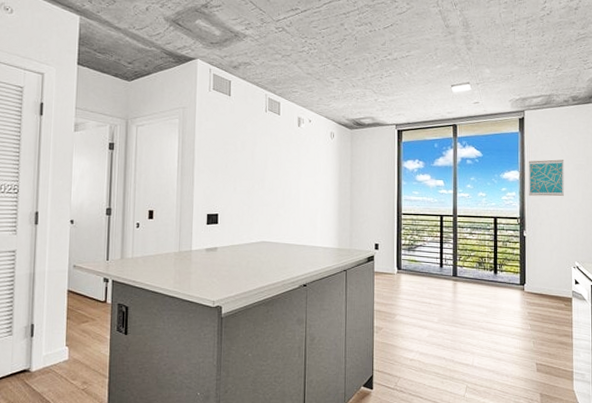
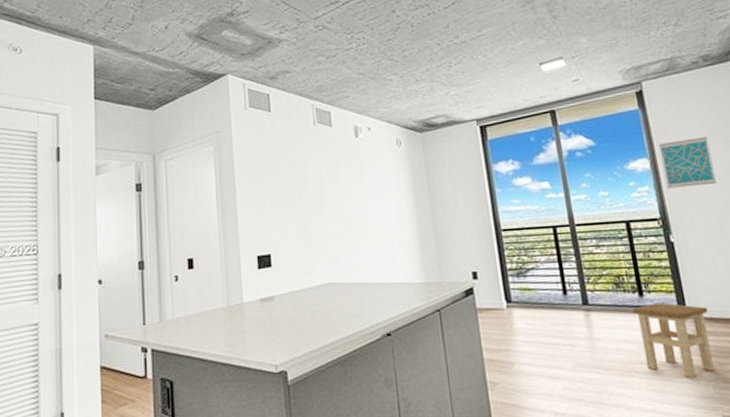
stool: none [488,279,540,336] -> present [633,302,715,379]

